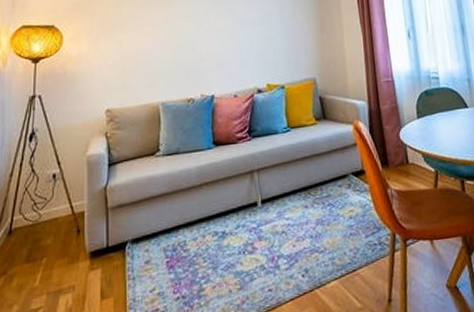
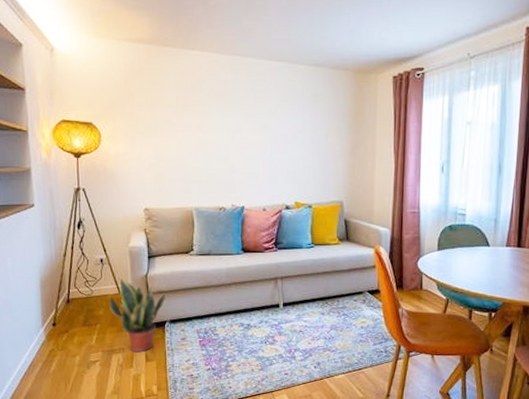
potted plant: none [60,194,128,289] -> present [109,278,166,352]

